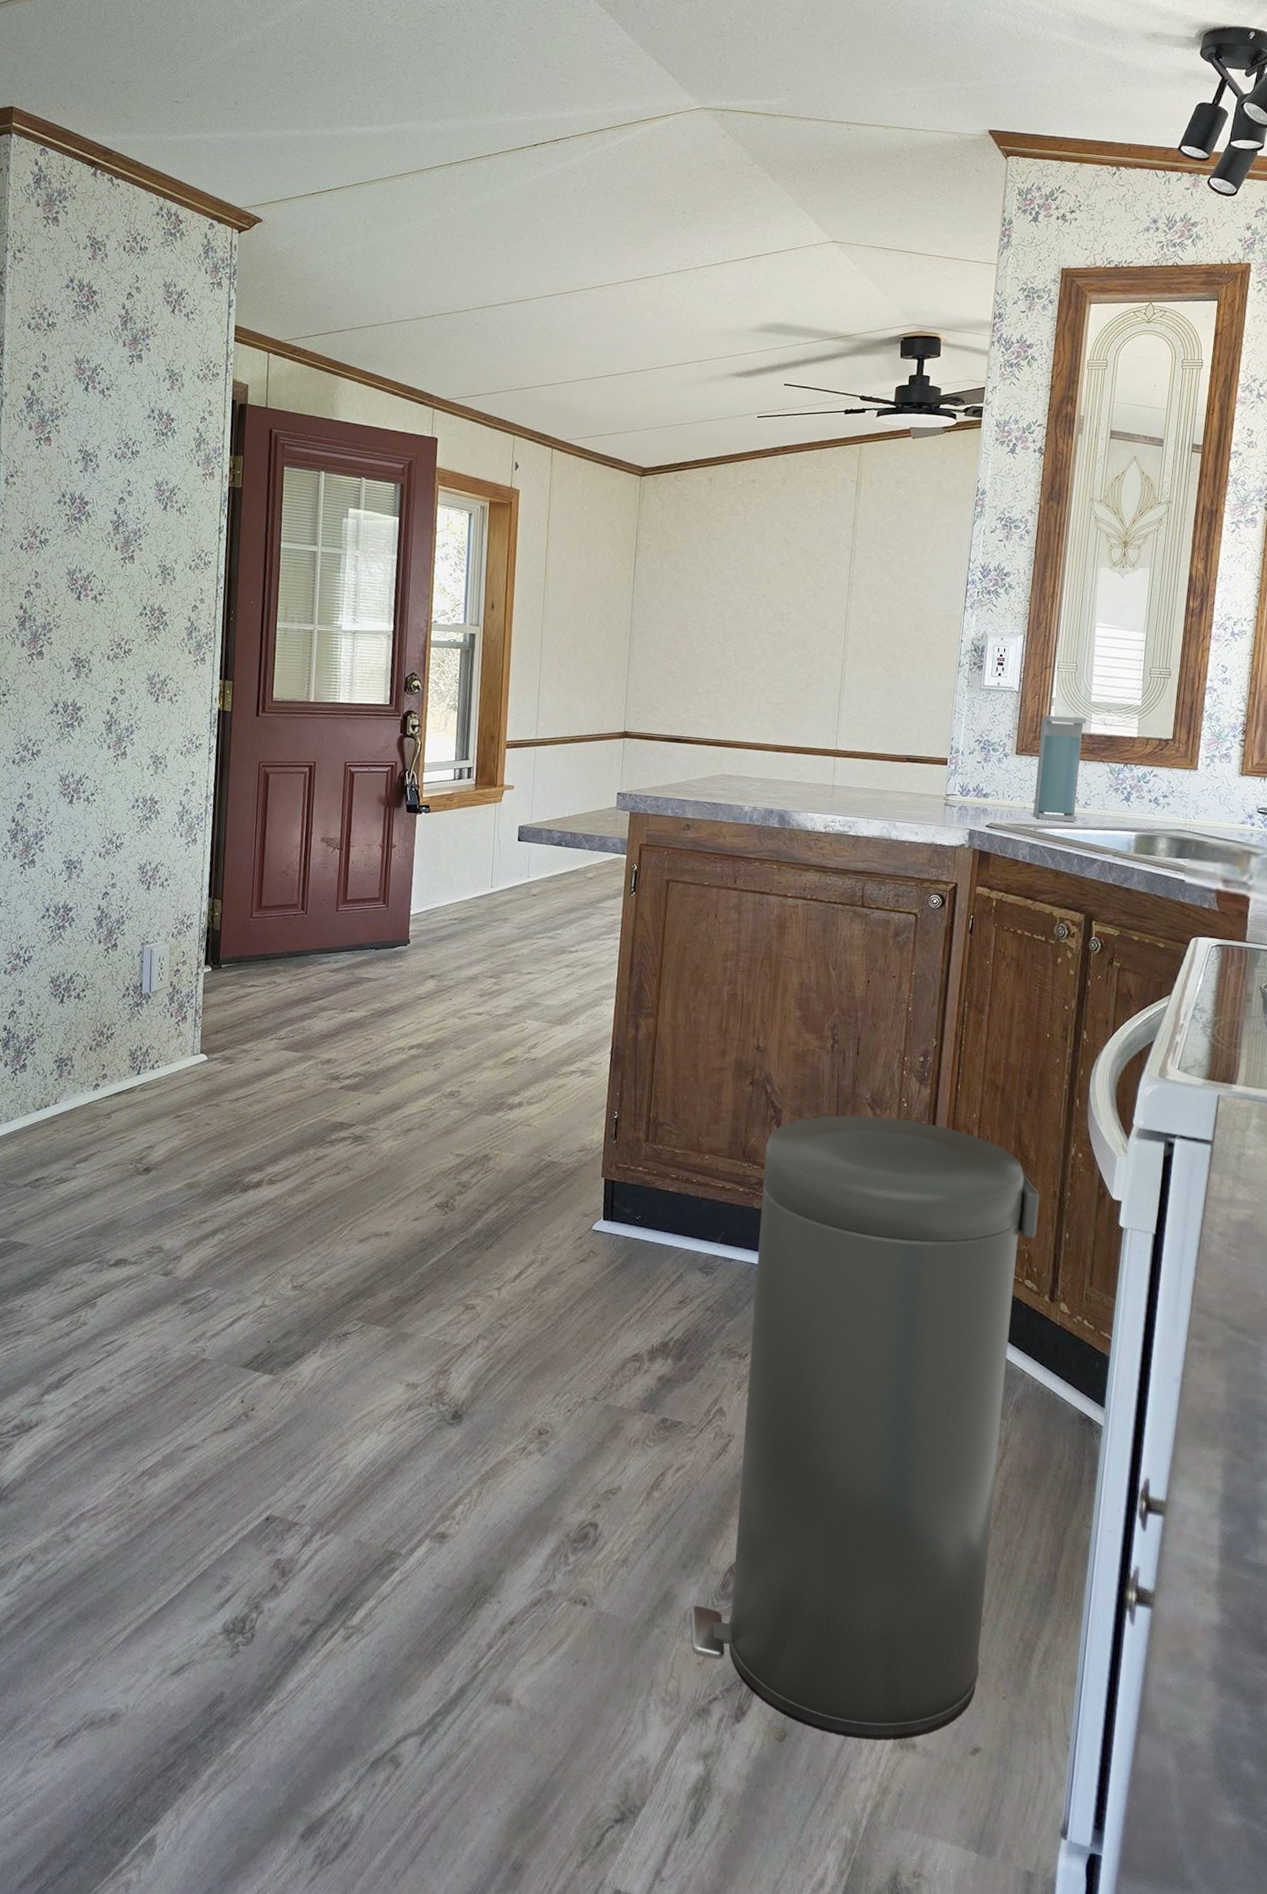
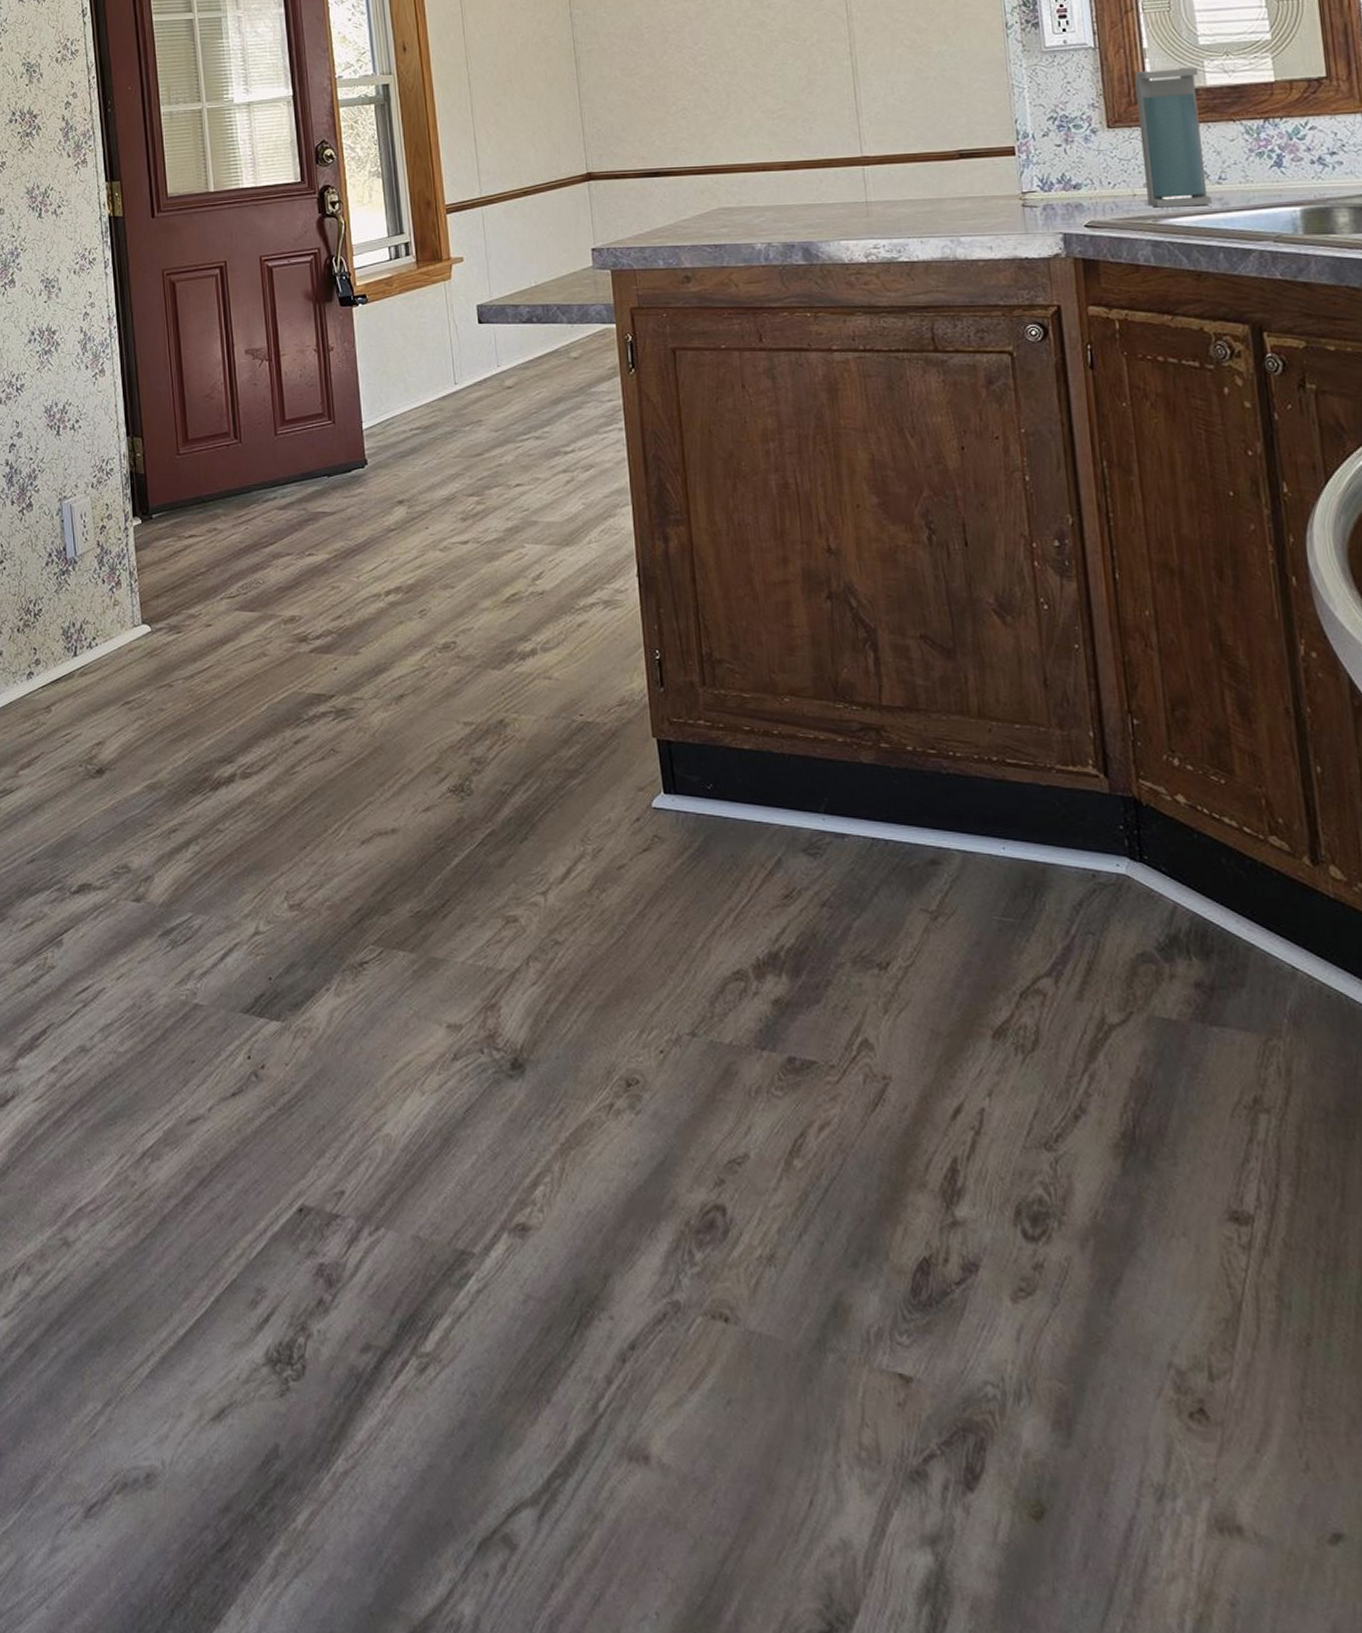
pedal bin: present [690,1115,1040,1740] -> none [863,627,1319,1520]

